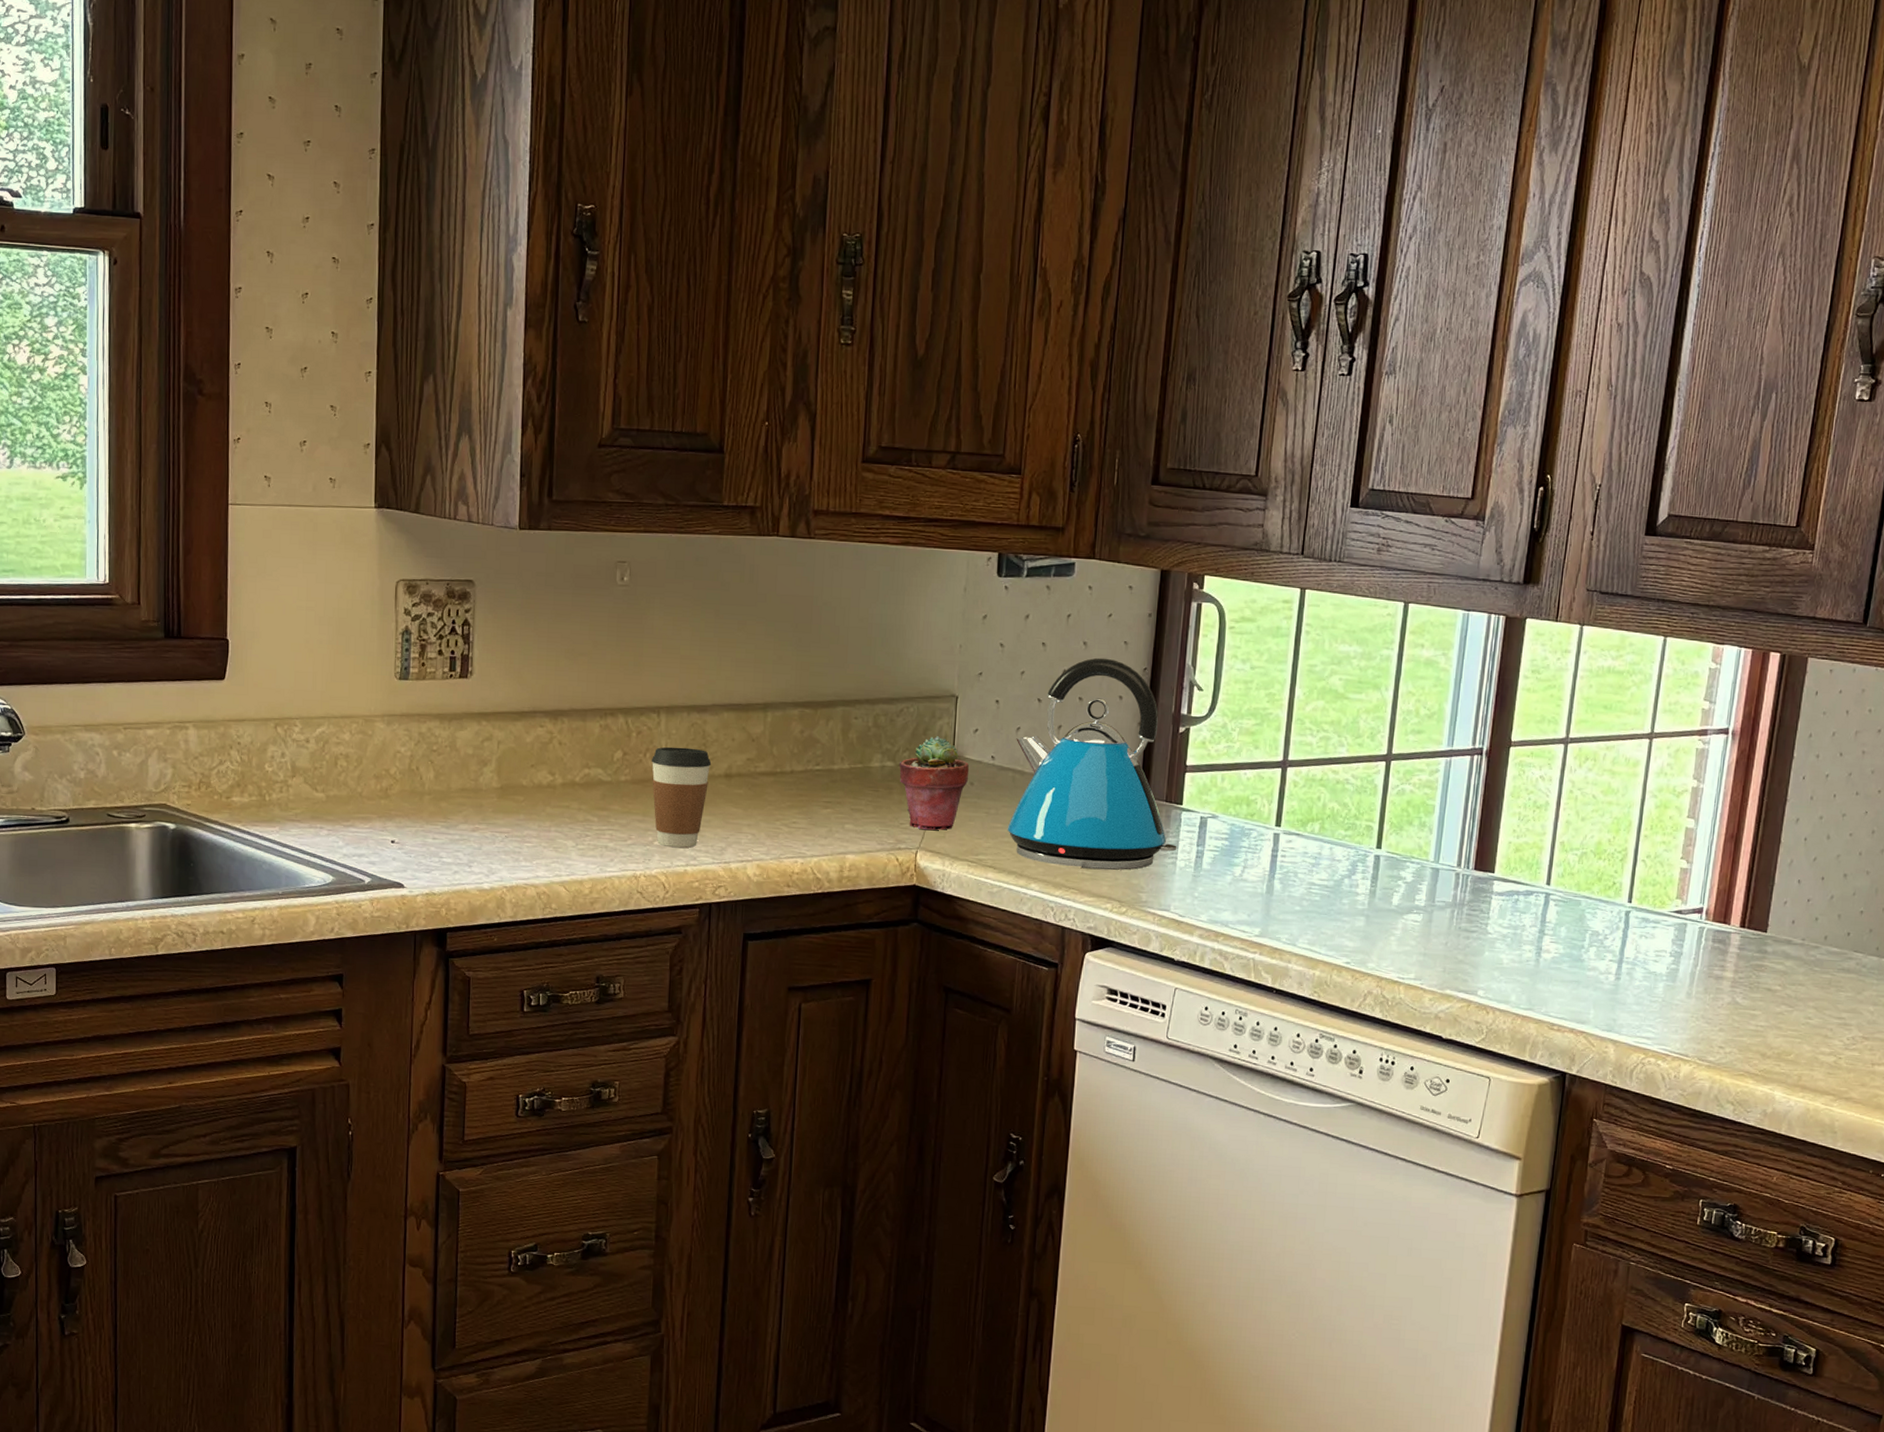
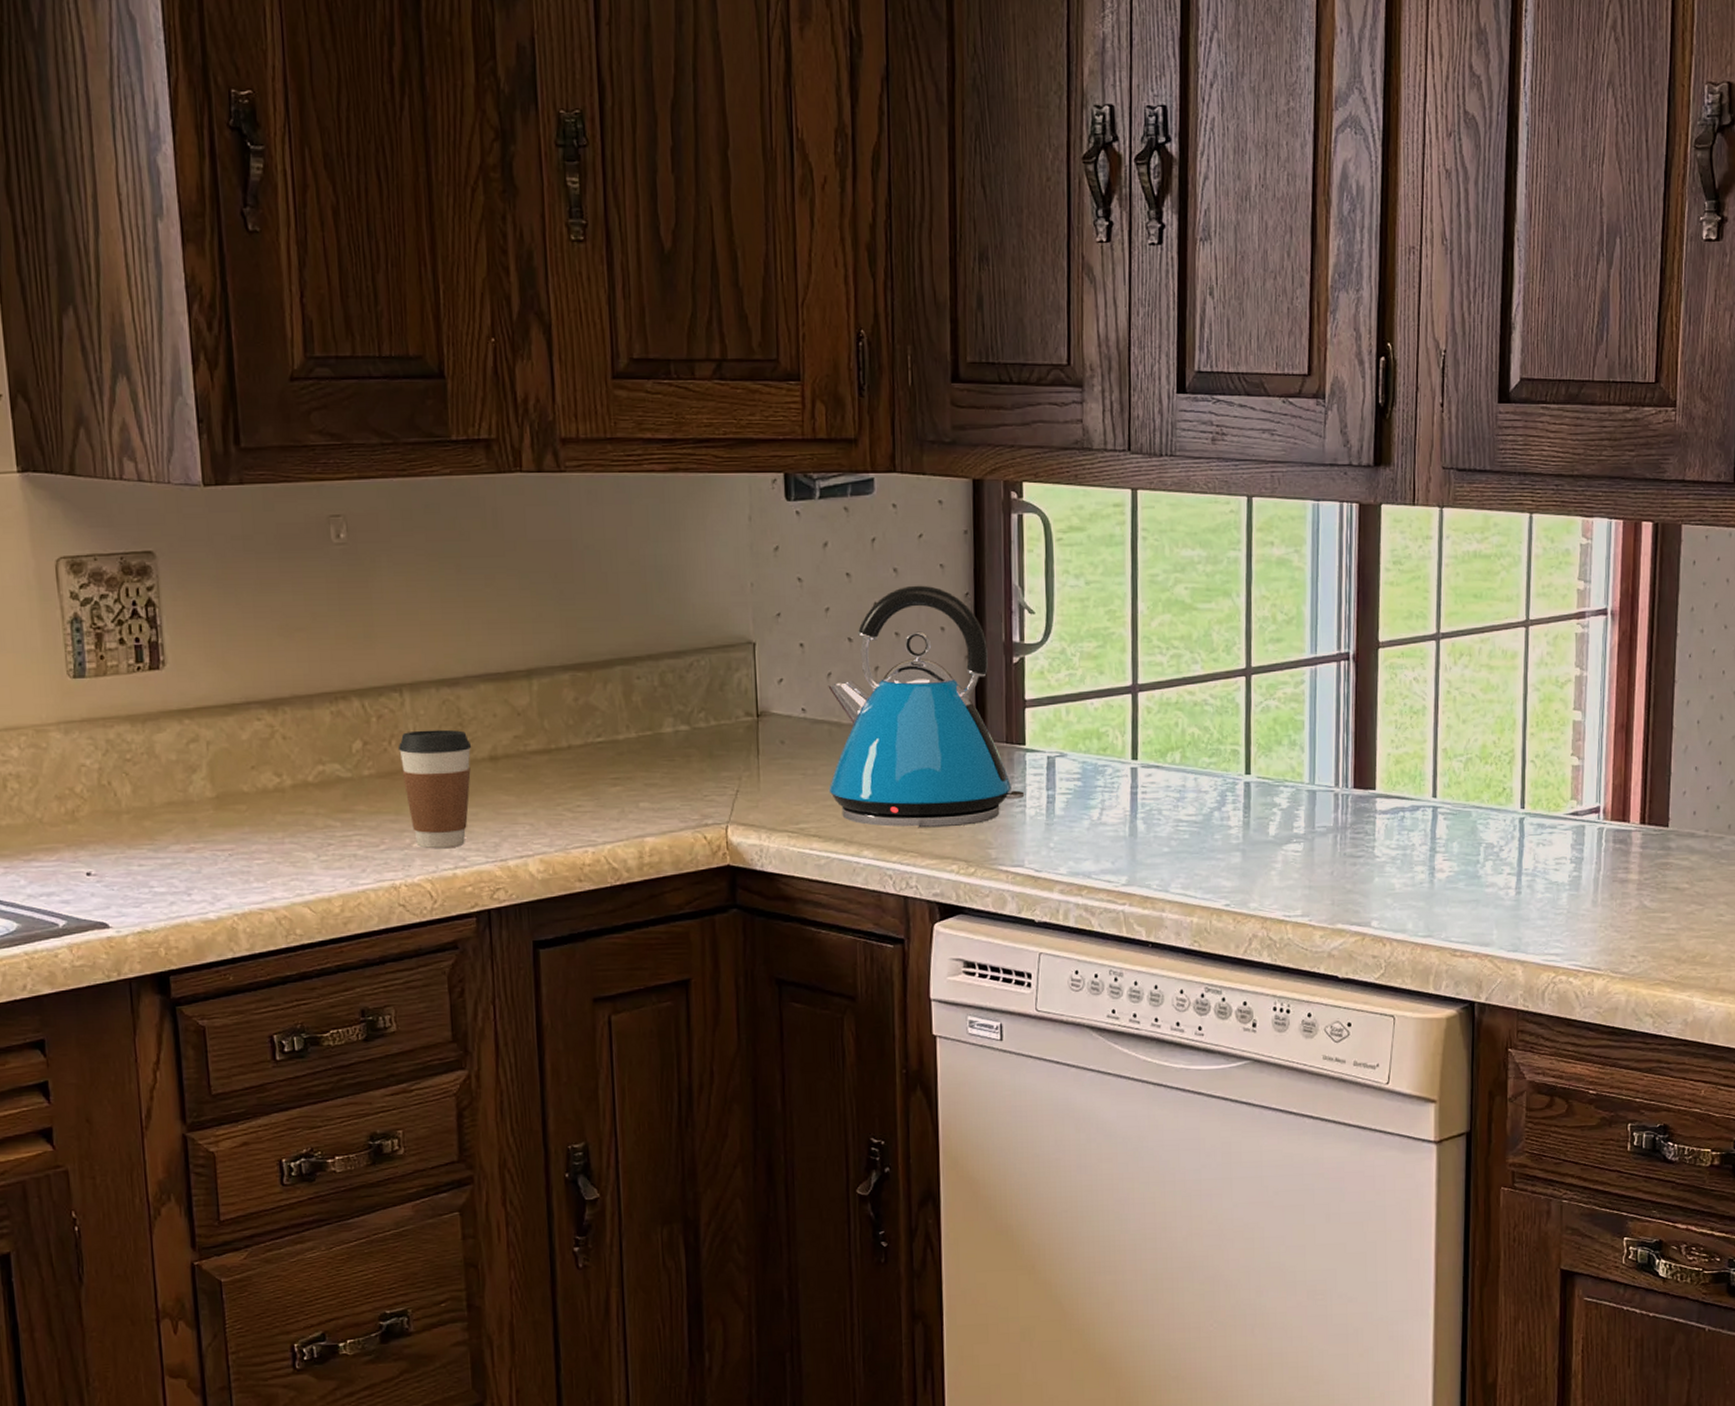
potted succulent: present [898,736,970,830] -> none [694,691,779,800]

